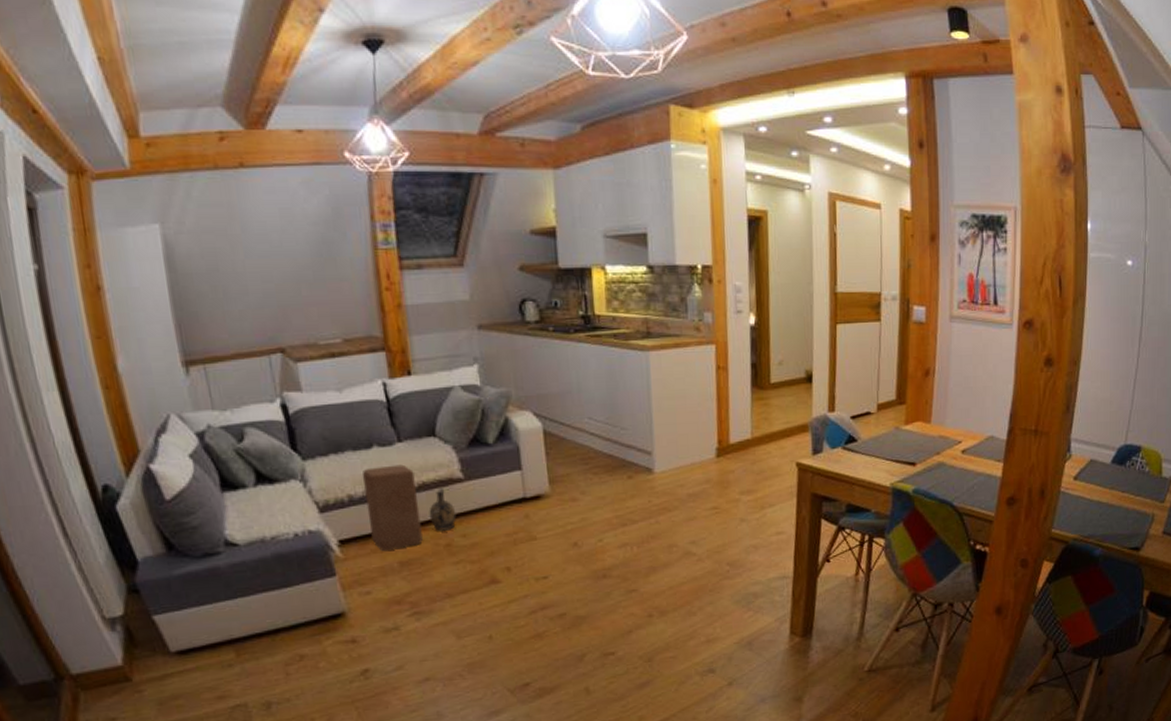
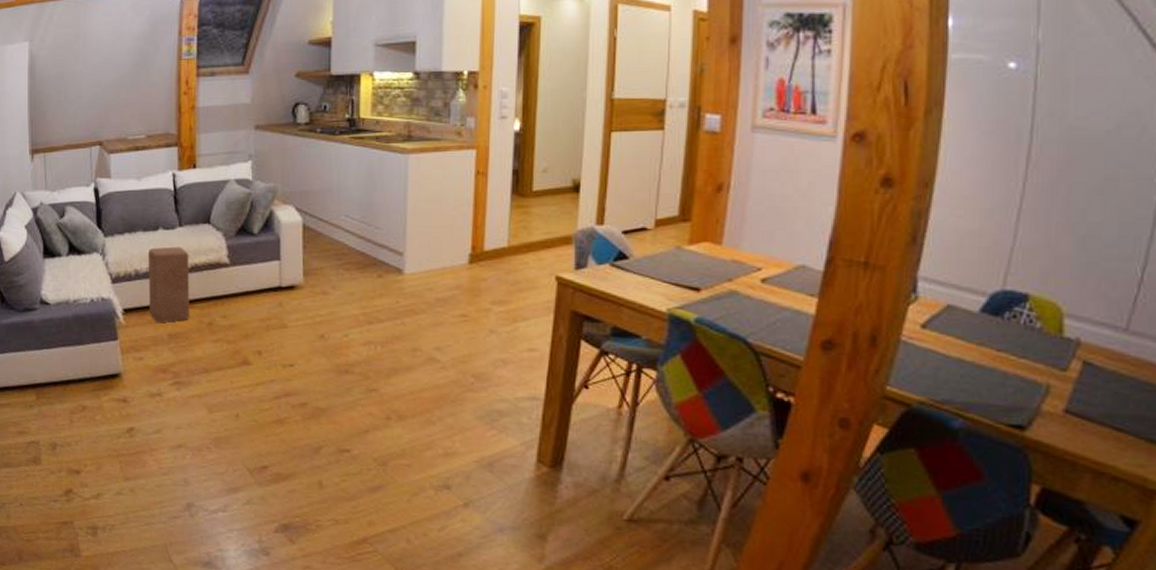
ceramic jug: present [429,488,457,531] -> none [197,271,220,310]

